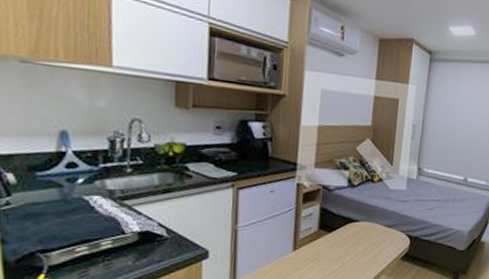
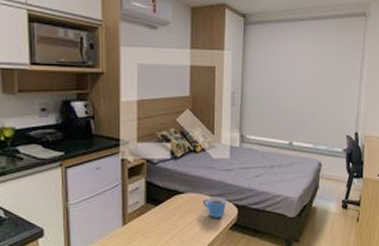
mug: none [376,226,399,248] -> present [203,196,226,218]

